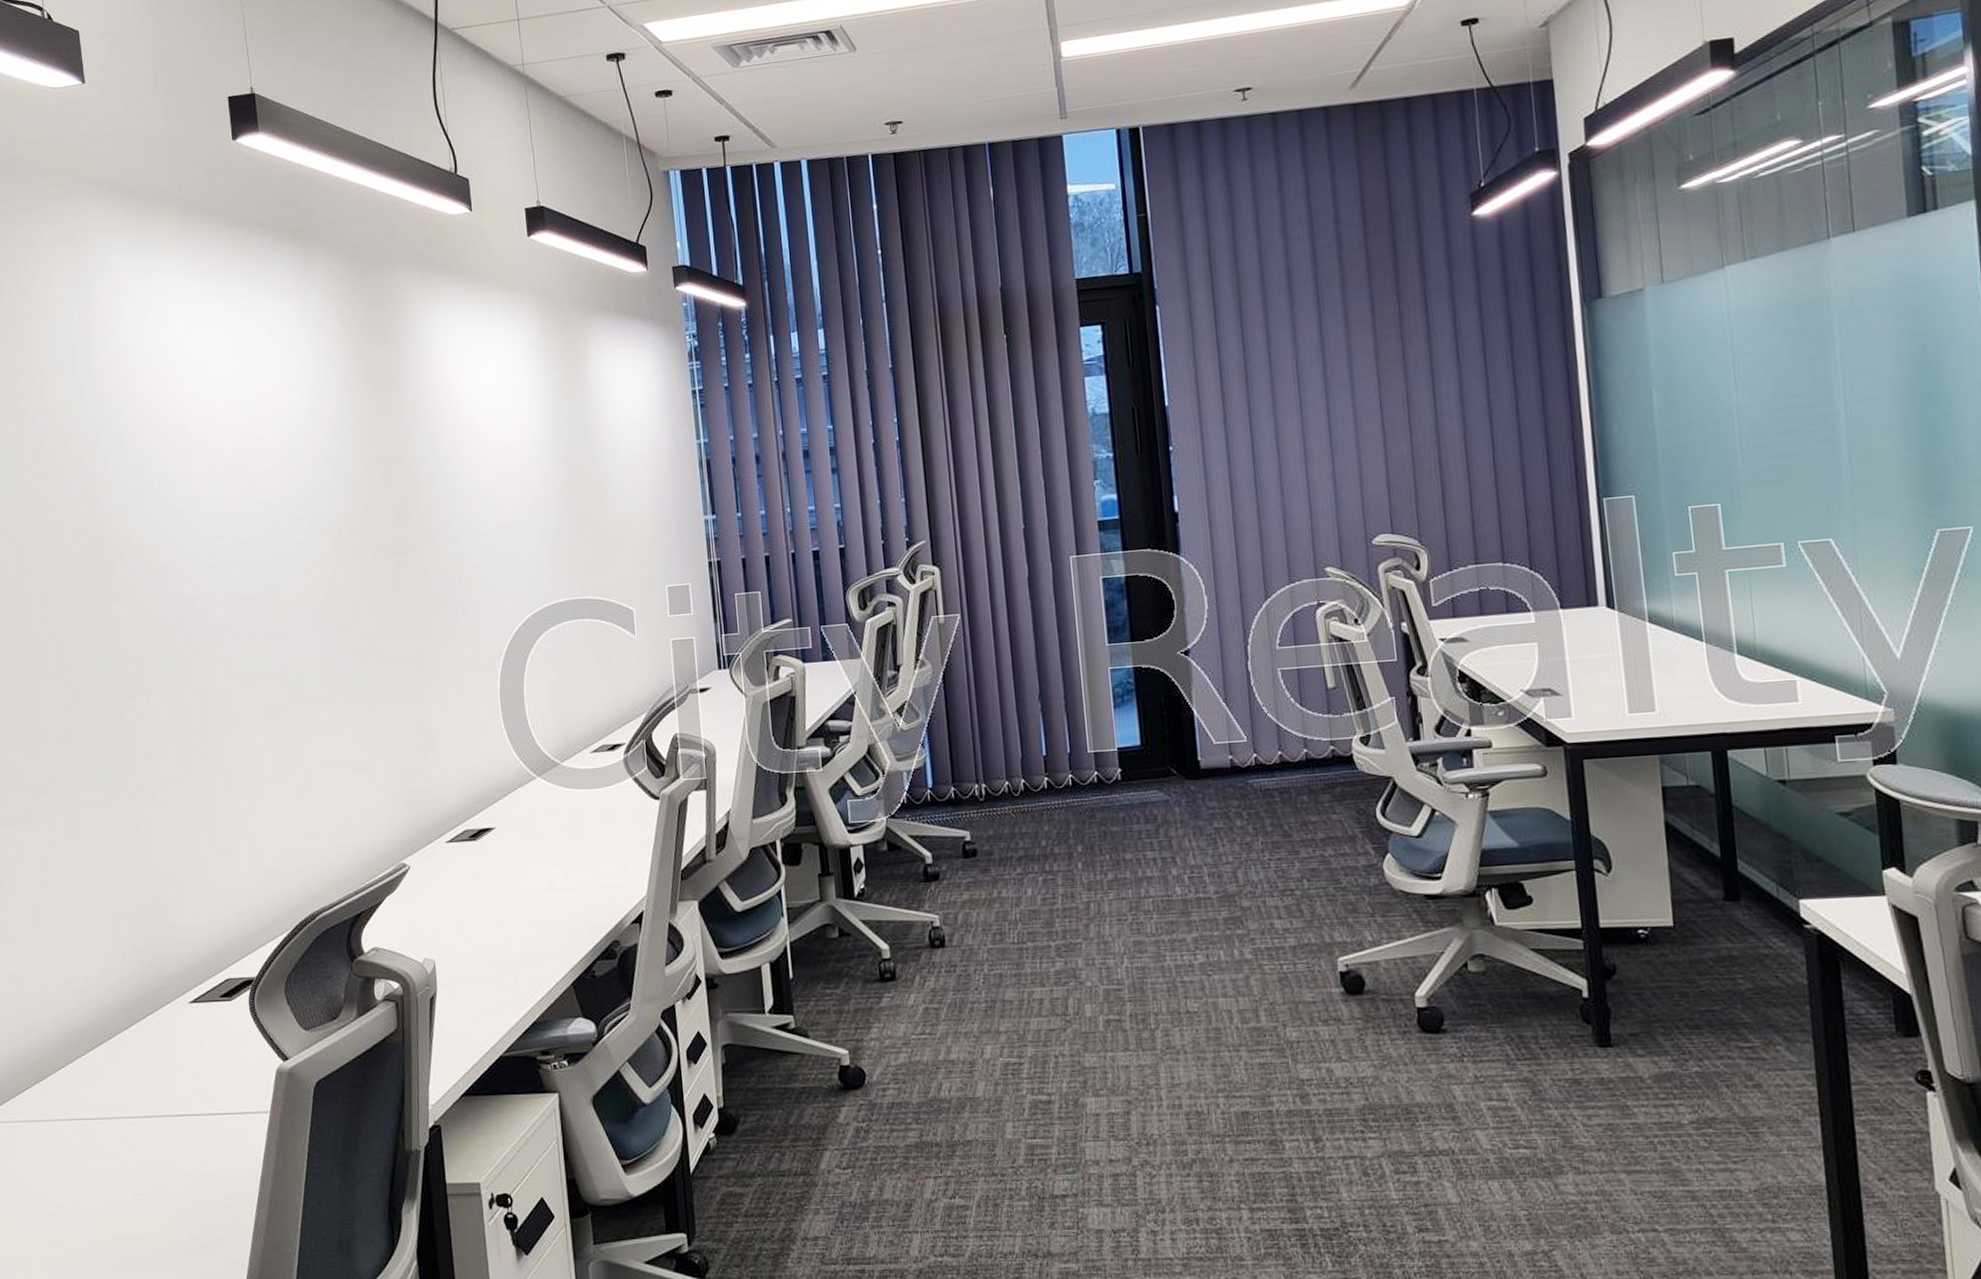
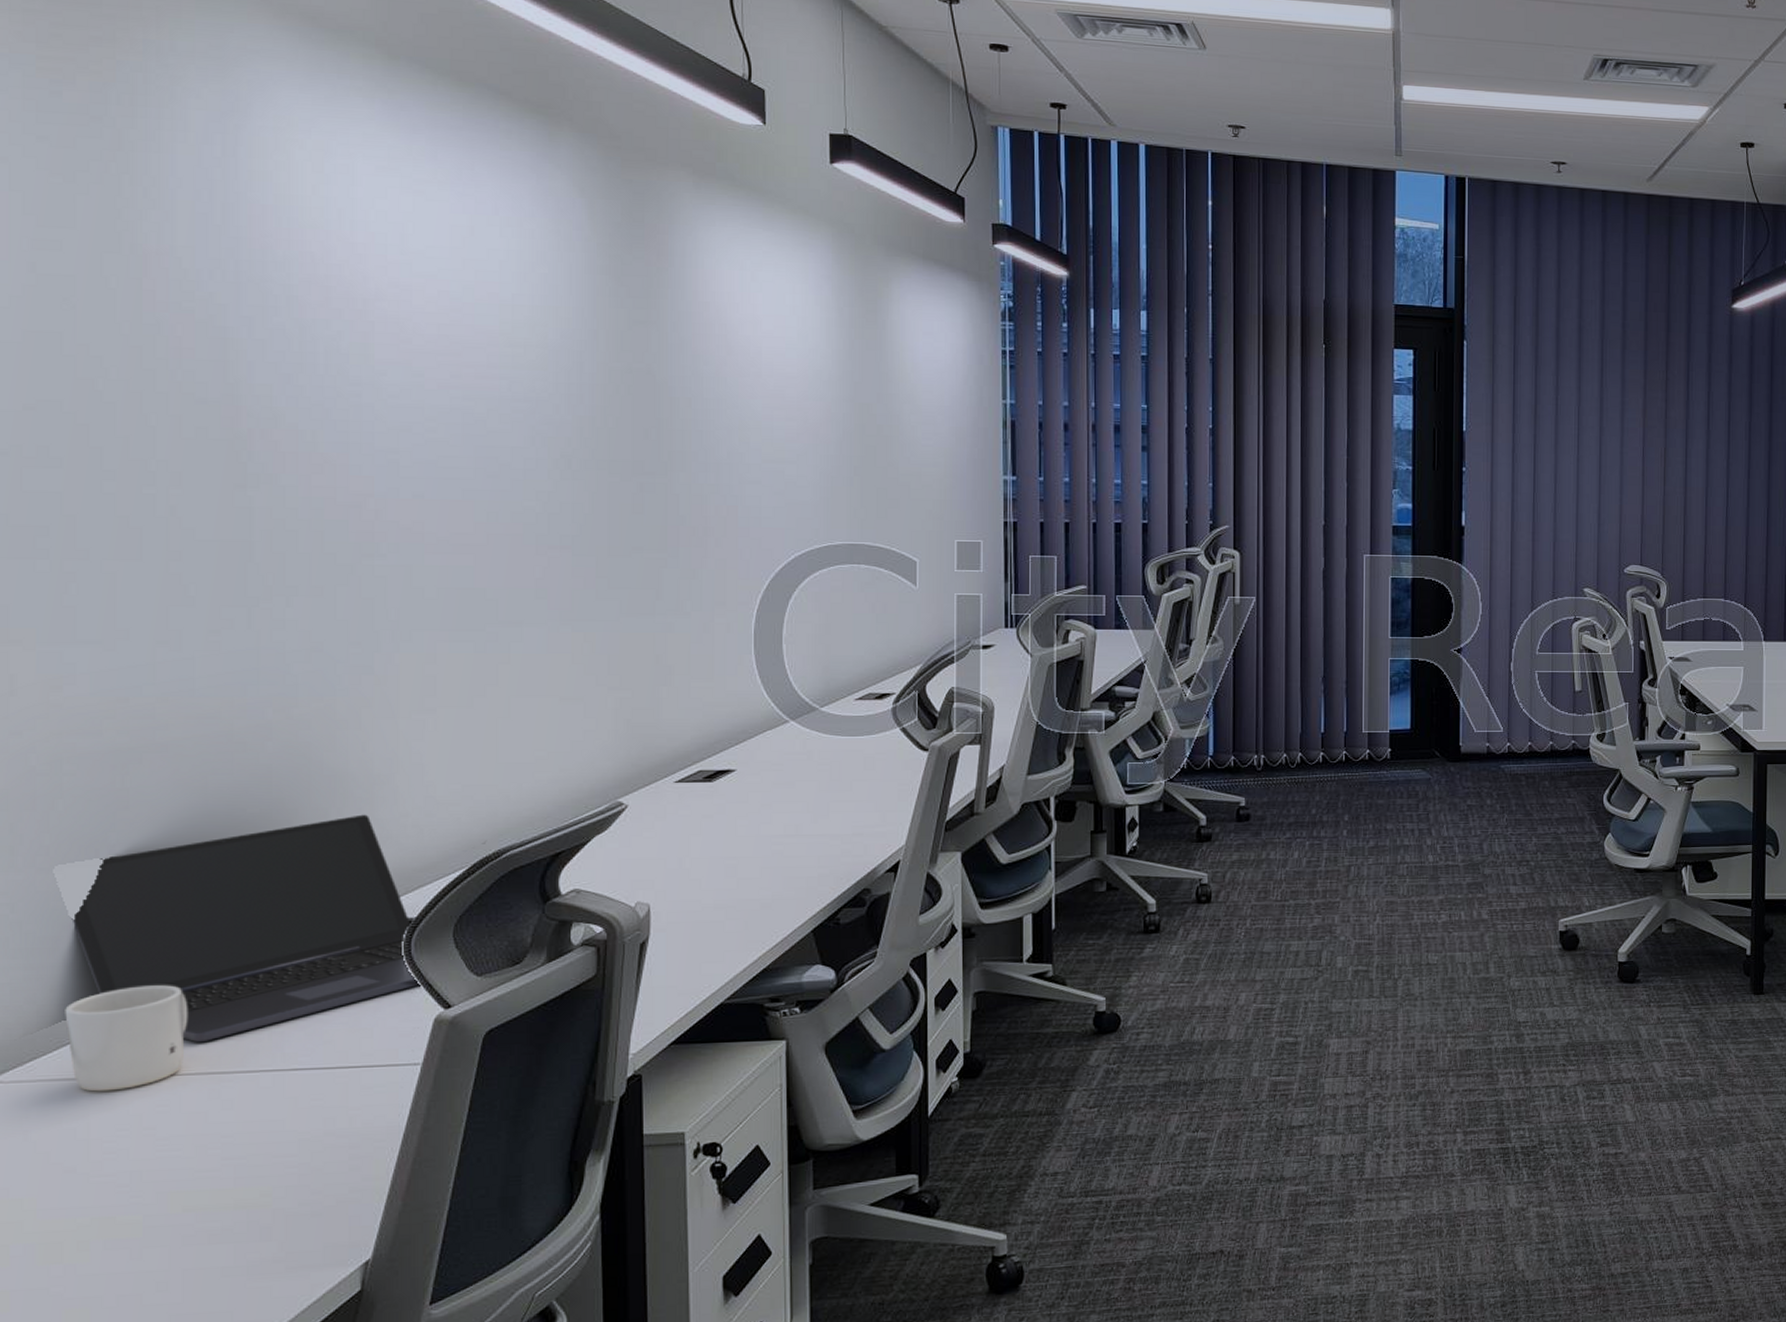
laptop: none [20,884,265,1090] -> present [71,814,422,1042]
mug: none [21,1039,103,1132] -> present [65,985,188,1092]

